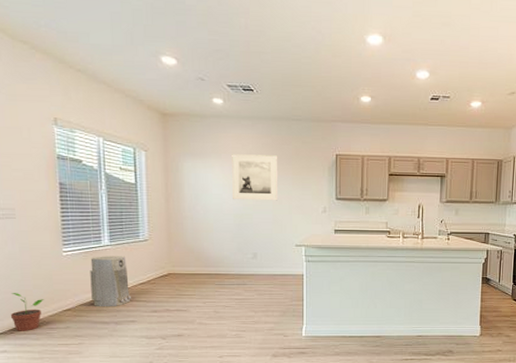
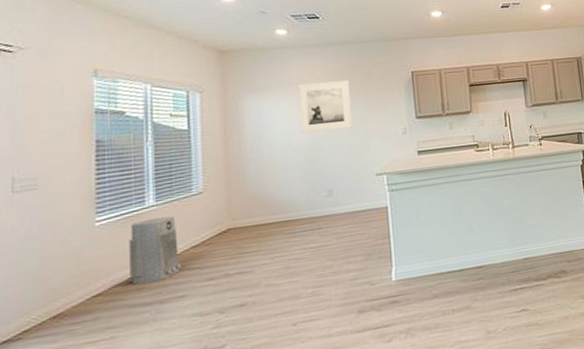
potted plant: present [11,293,44,331] -> none [21,283,67,335]

